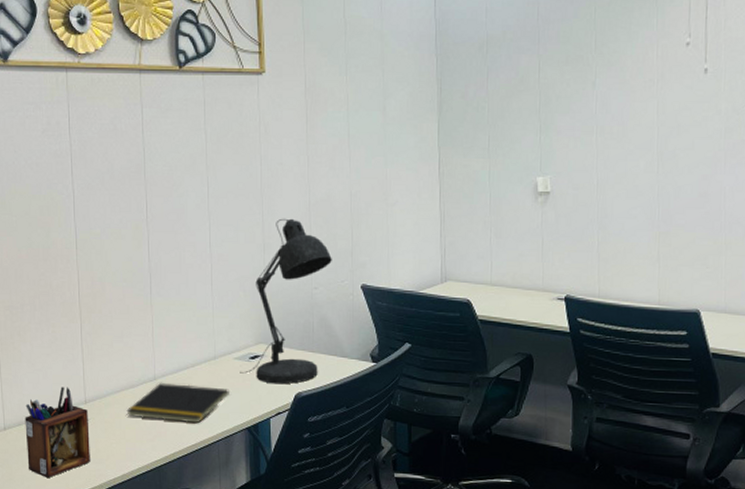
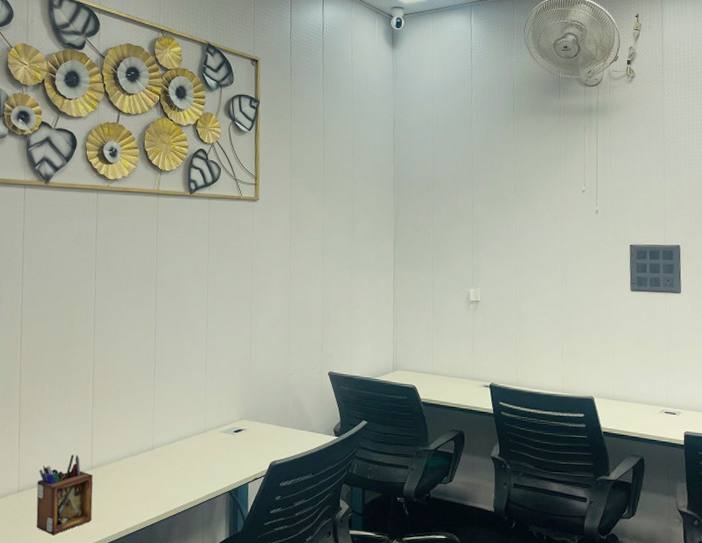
notepad: present [126,383,229,424] -> none [126,452,215,488]
desk lamp: present [240,218,332,385] -> none [225,316,306,454]

